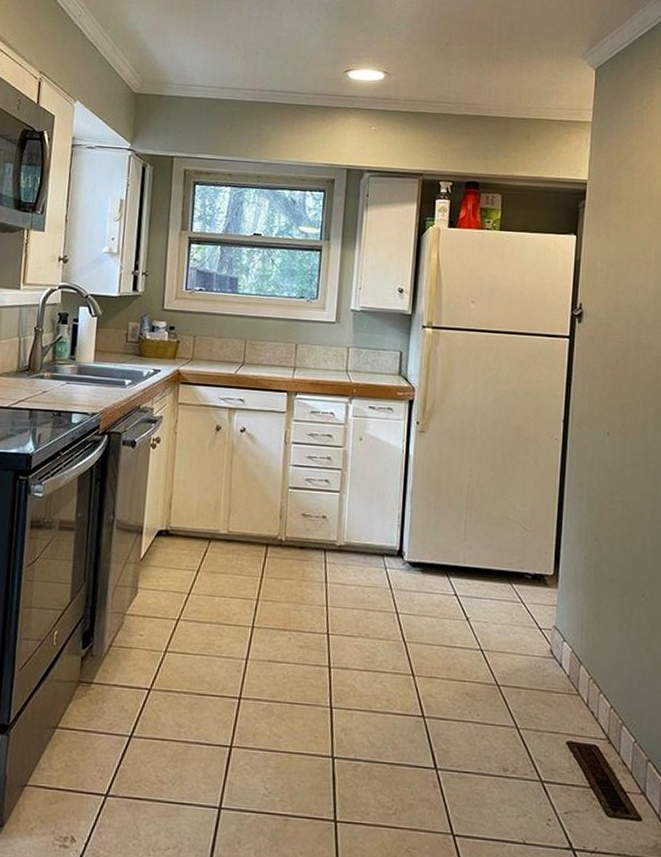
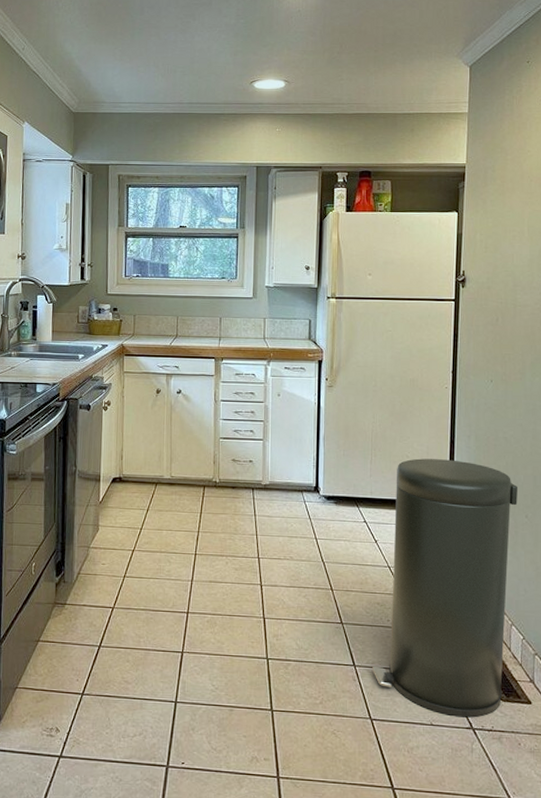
pedal bin: none [456,521,635,836] -> present [371,458,519,718]

